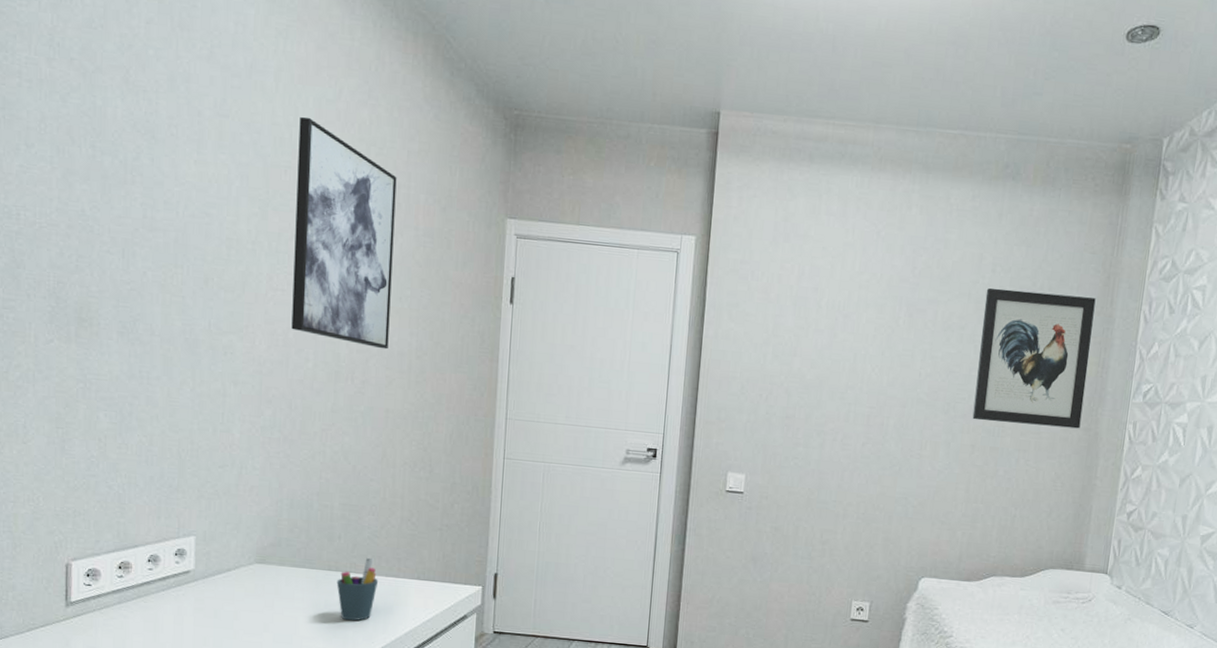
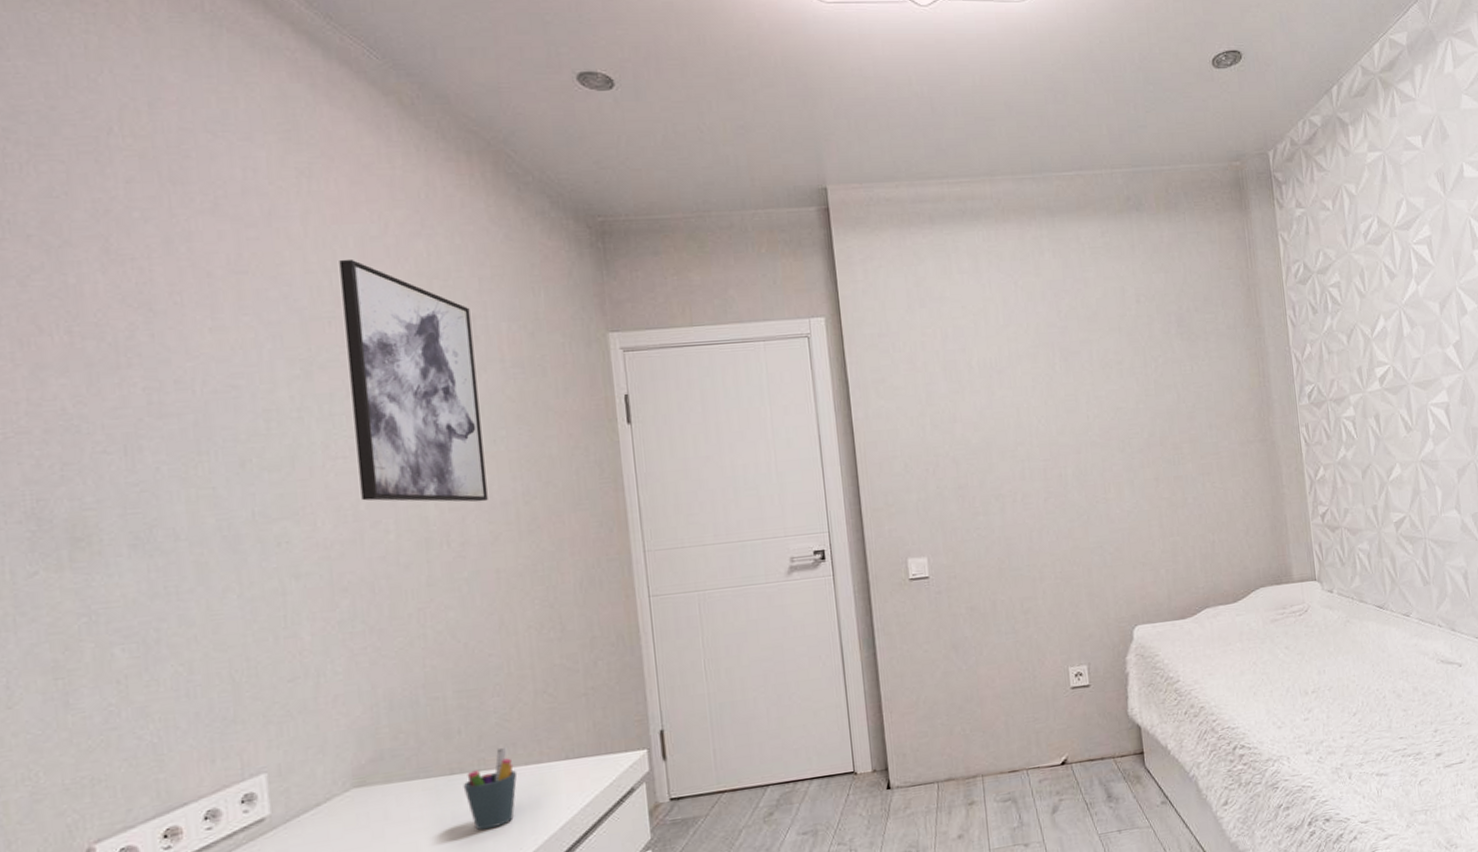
wall art: present [972,287,1096,429] -> none [1135,311,1256,453]

